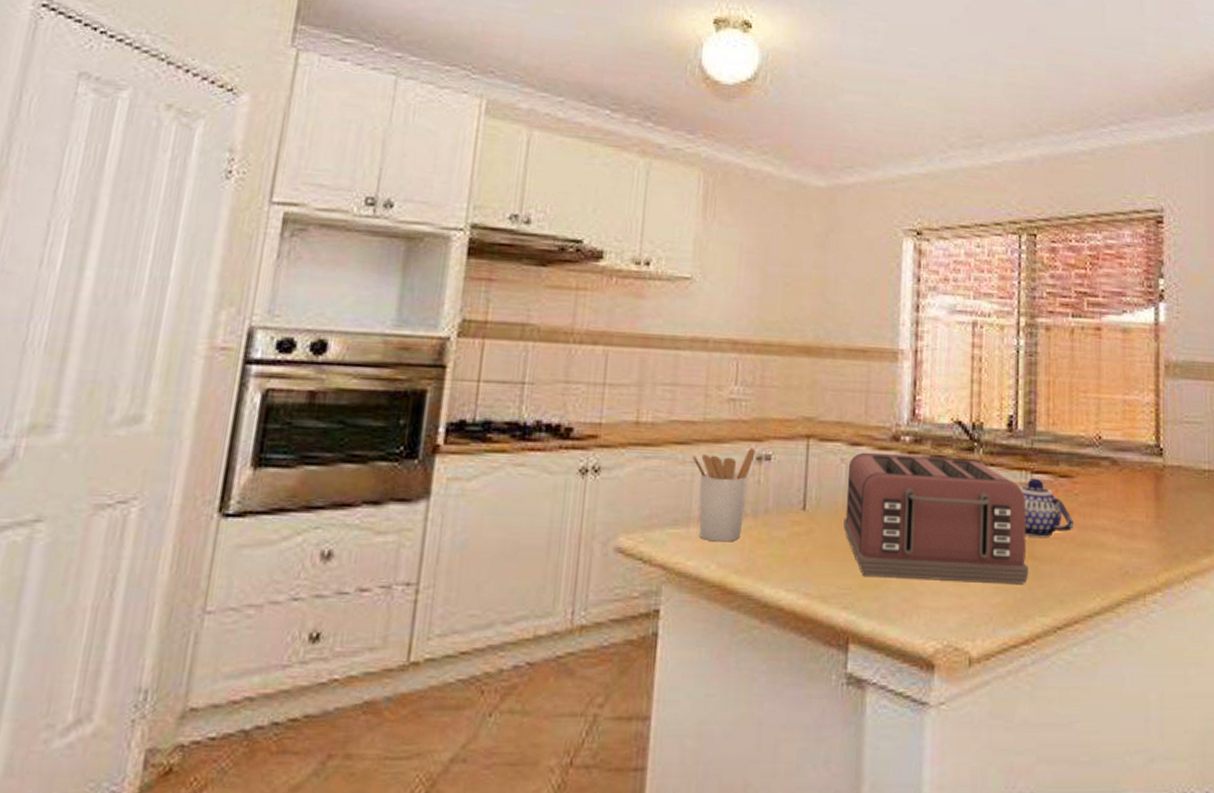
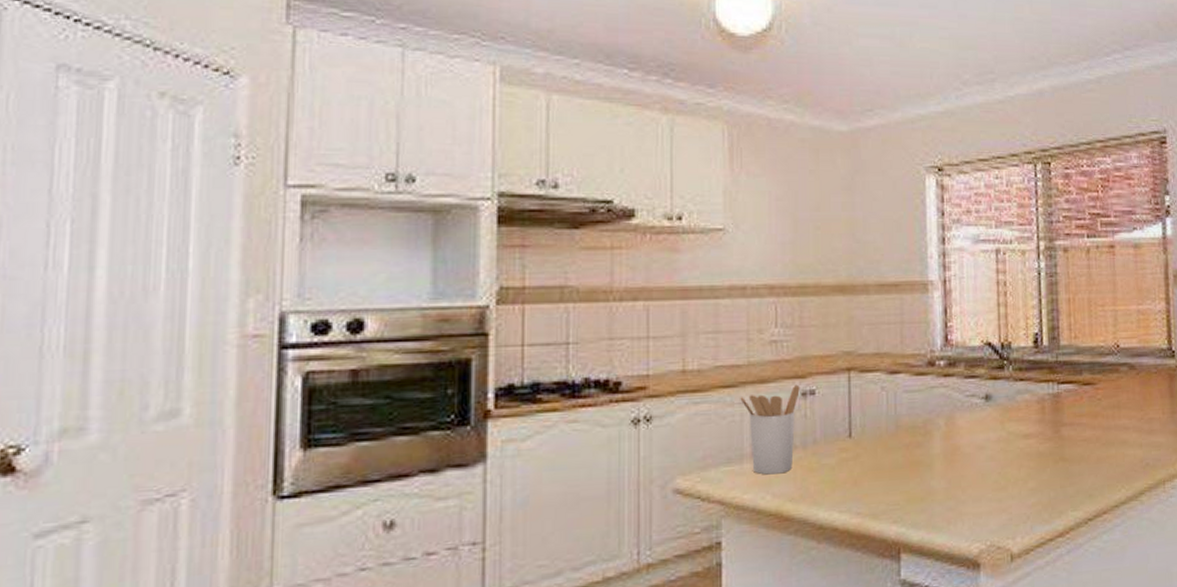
toaster: present [843,452,1029,585] -> none [888,376,1061,492]
teapot: present [1019,477,1074,538] -> none [1047,388,1099,442]

